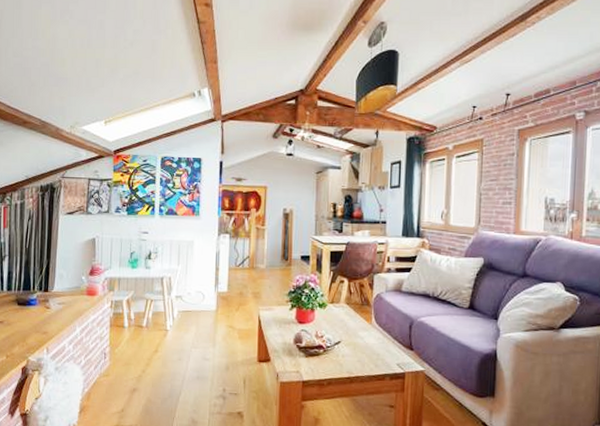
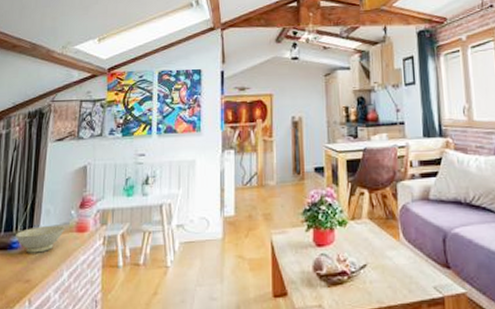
bowl: none [33,287,77,310] -> present [16,225,66,253]

